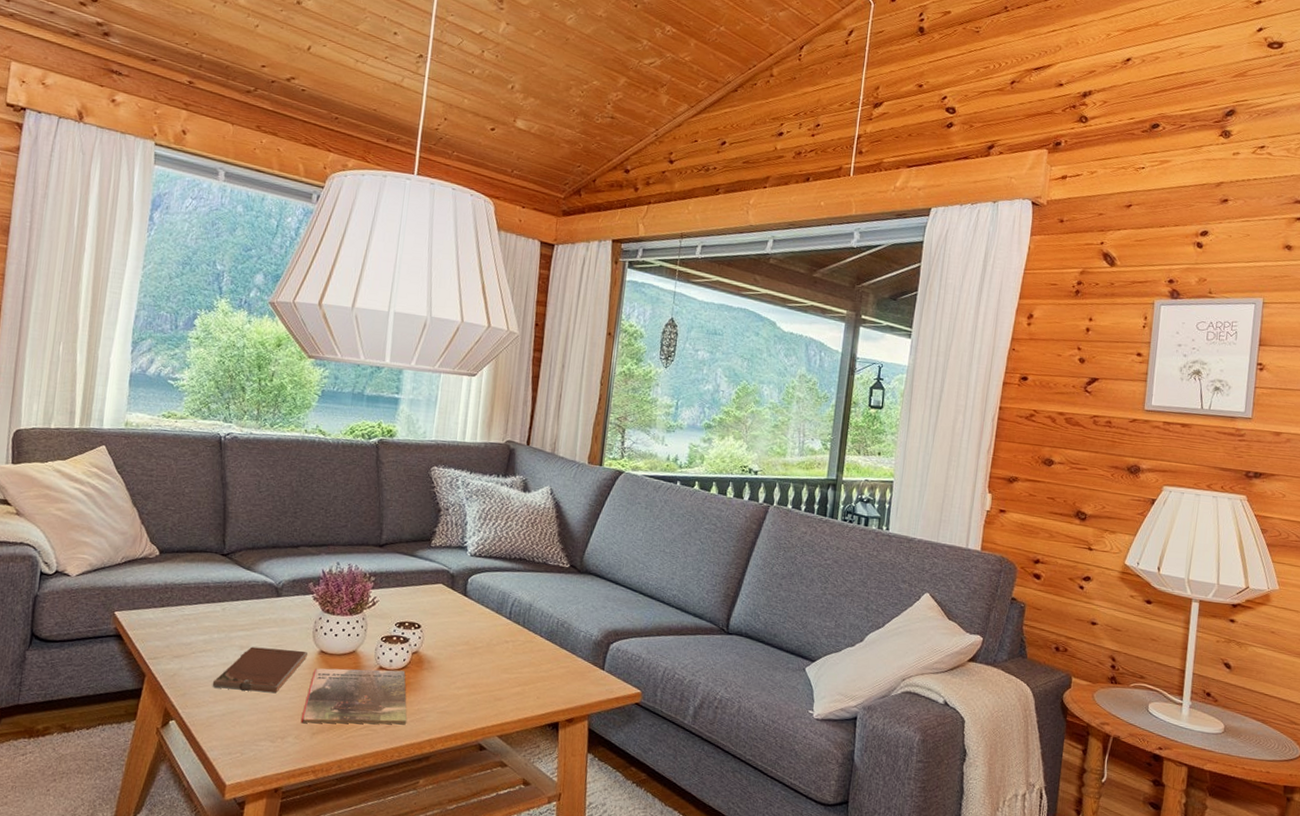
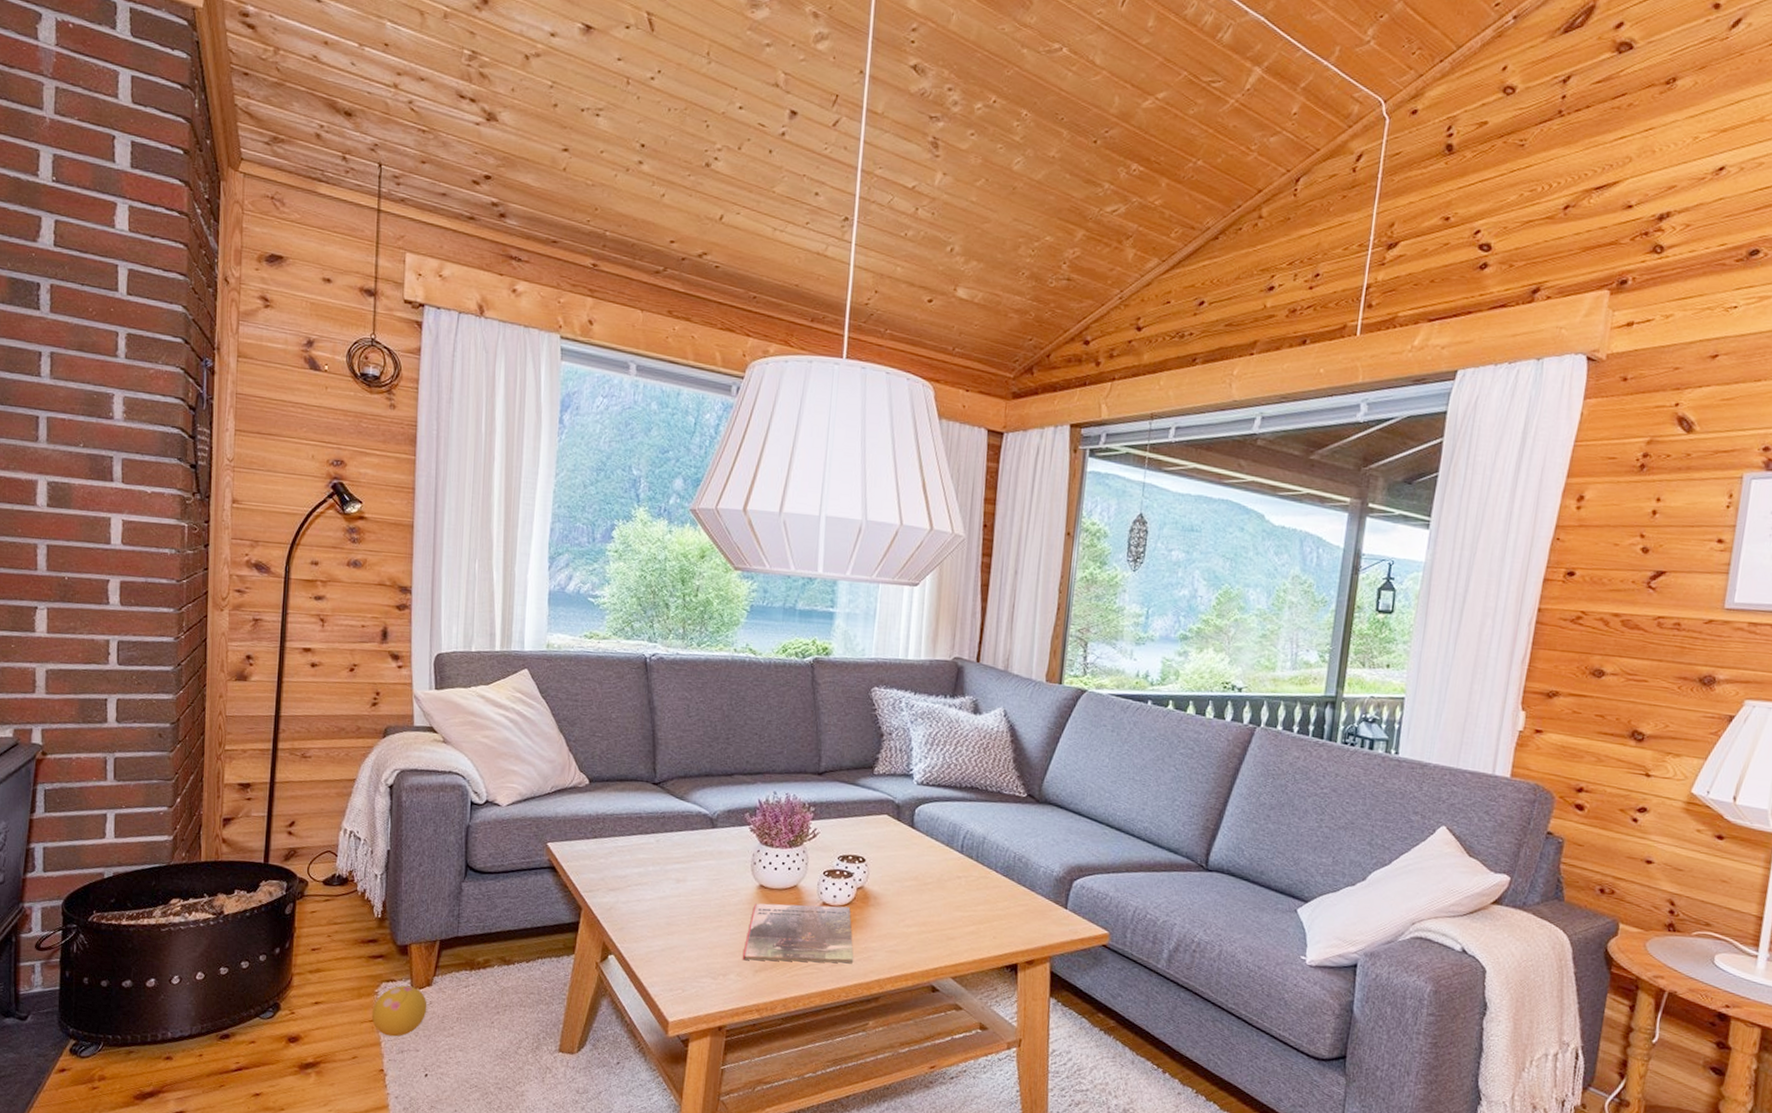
tablet: present [212,646,307,693] -> none [649,880,746,928]

